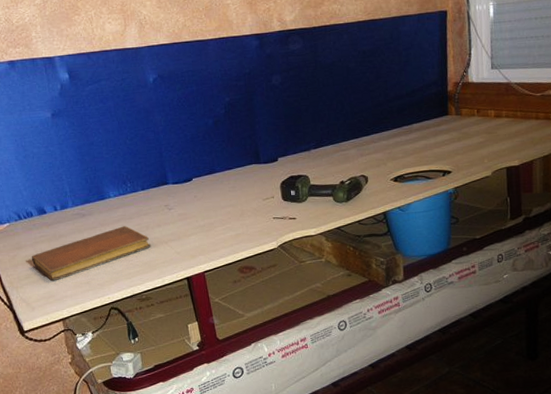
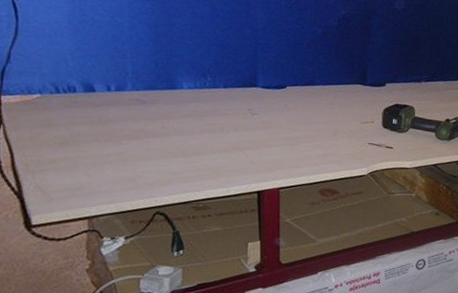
notebook: present [31,226,151,282] -> none [62,122,222,172]

